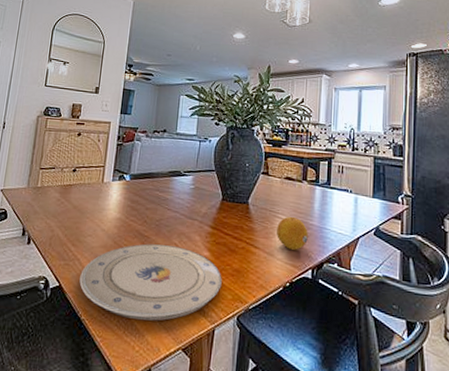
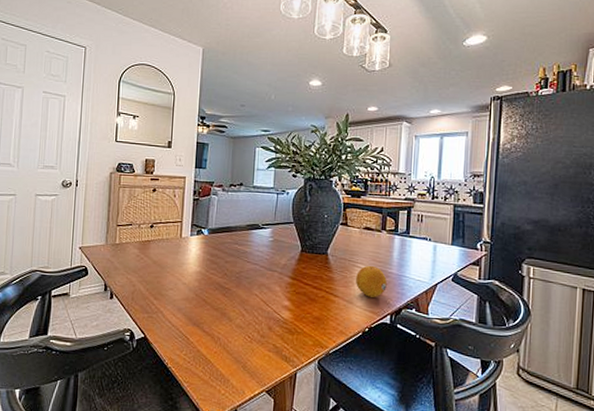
plate: present [79,243,222,321] -> none [164,295,303,367]

